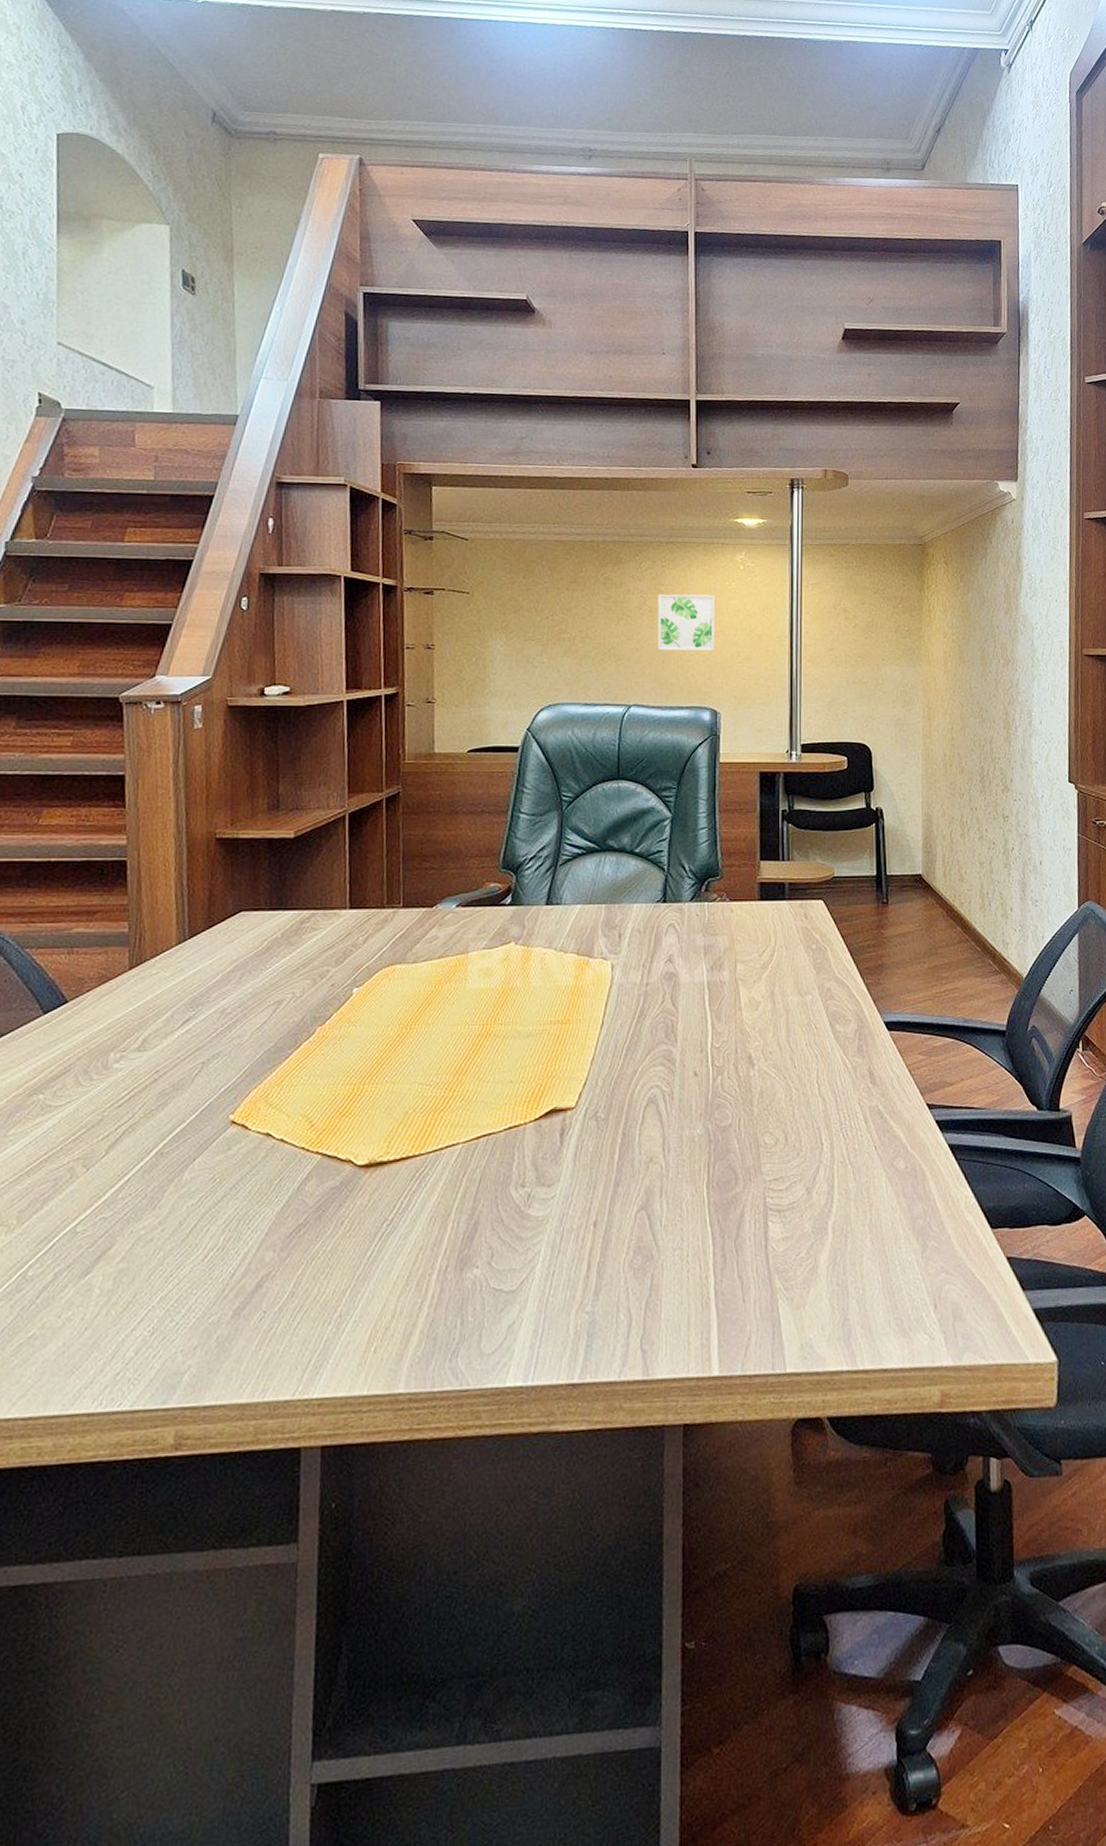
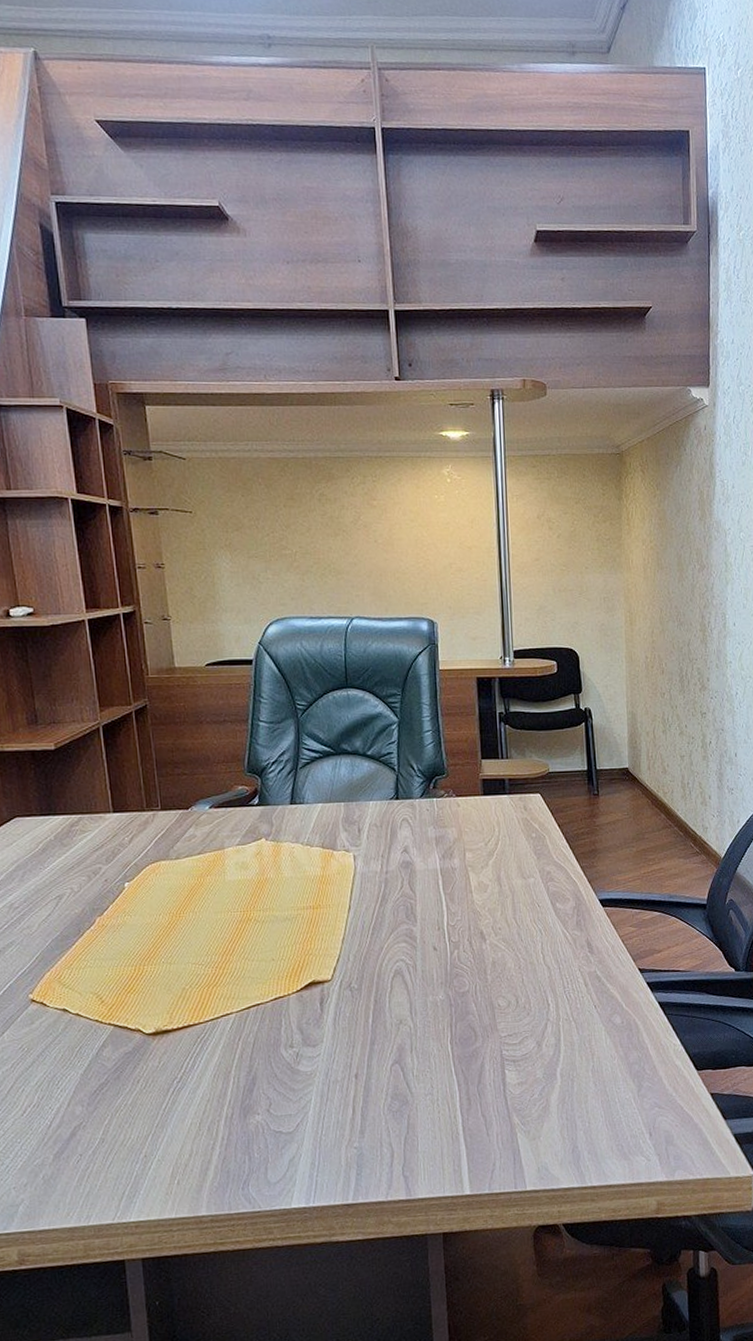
wall art: present [658,593,716,652] -> none [371,508,428,565]

